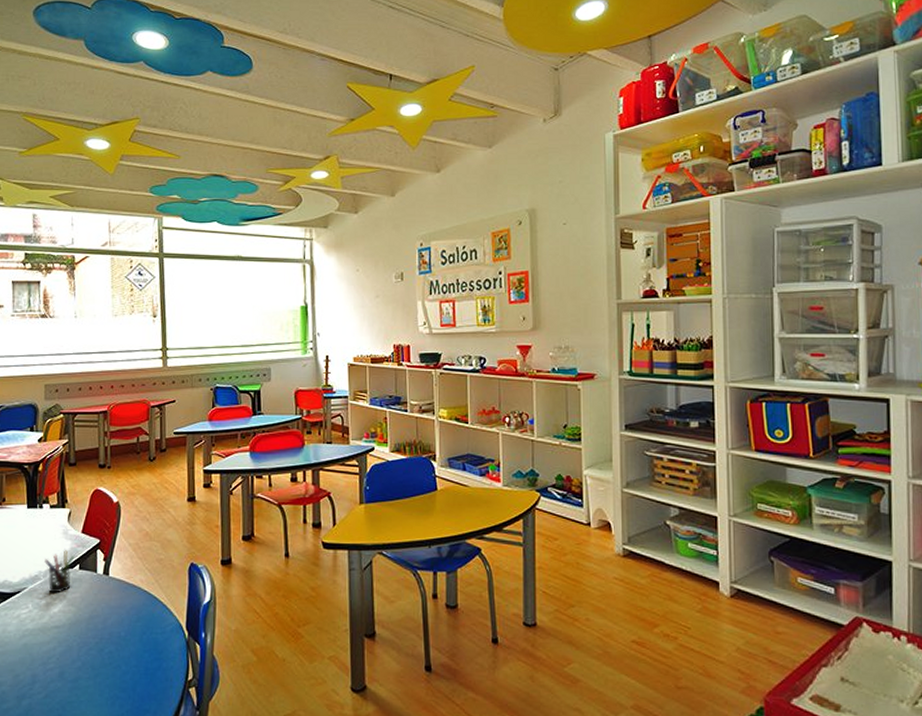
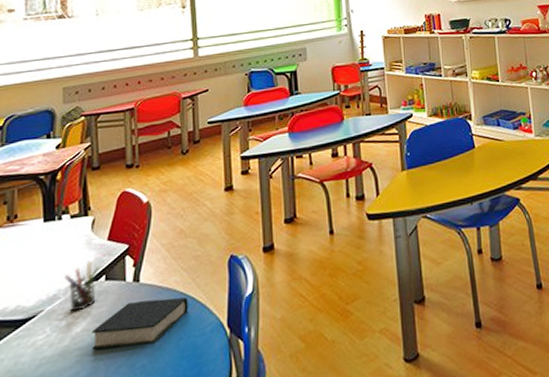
book: none [67,593,151,634] -> present [92,297,188,350]

